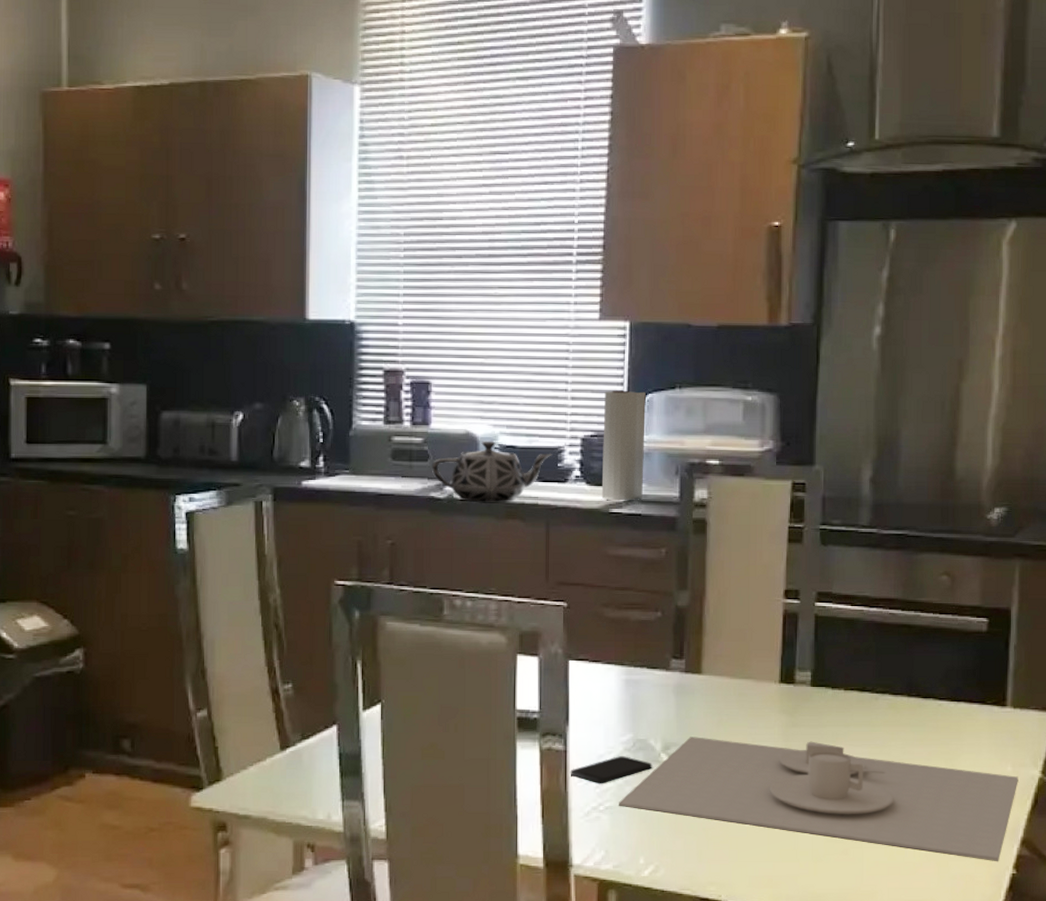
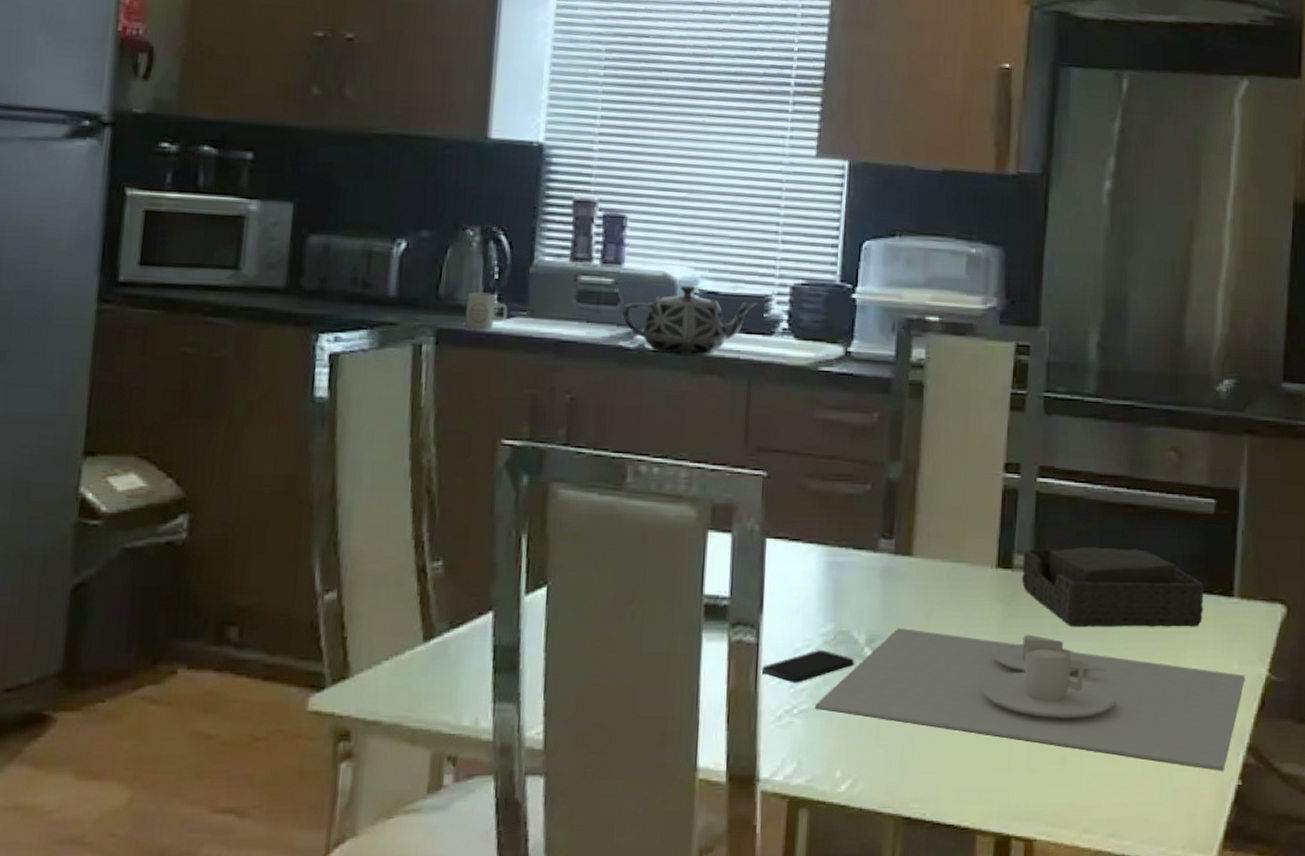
mug: none [297,455,333,488] -> present [465,292,508,331]
paper towel roll: present [601,390,646,501] -> none [810,235,863,359]
napkin holder: none [803,663,978,734] -> present [1021,547,1204,627]

